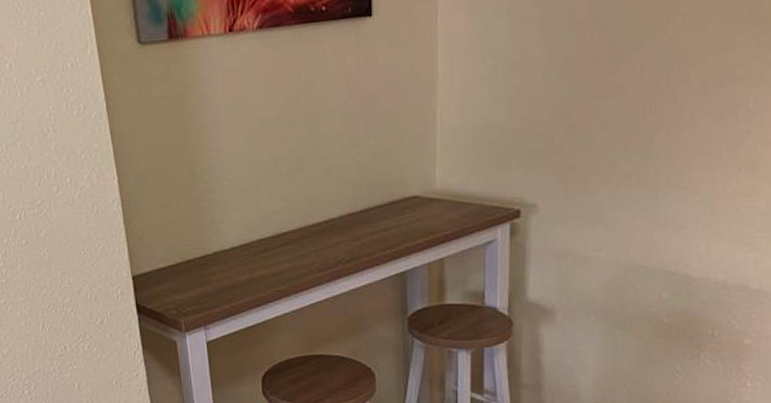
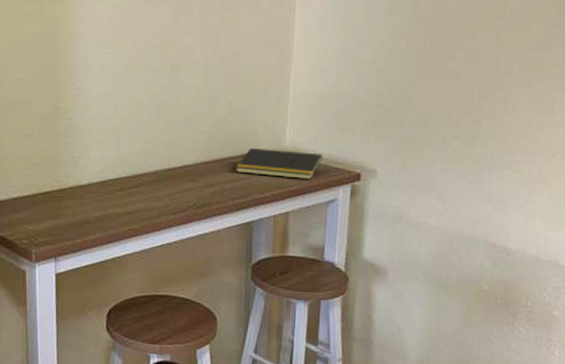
notepad: none [384,192,477,223] -> present [236,147,323,180]

